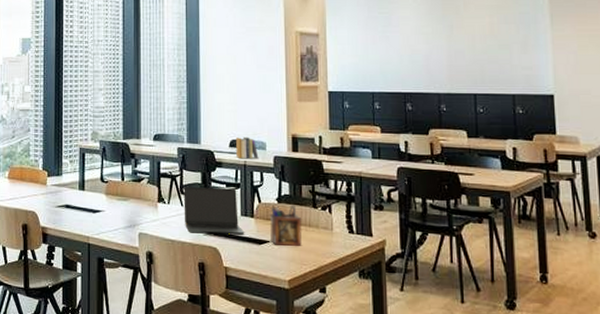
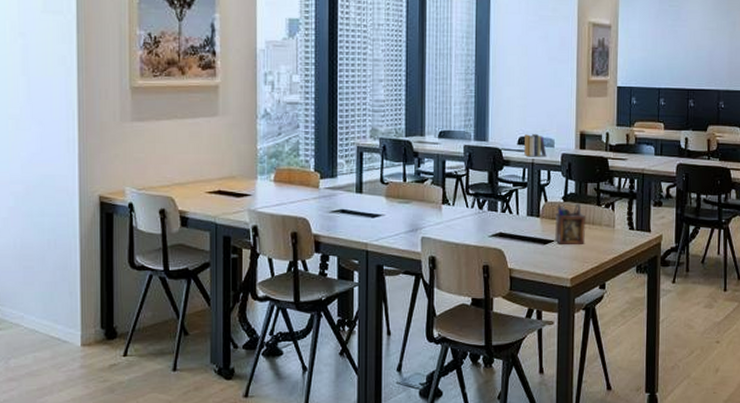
laptop: present [184,187,245,235] -> none [469,187,530,235]

